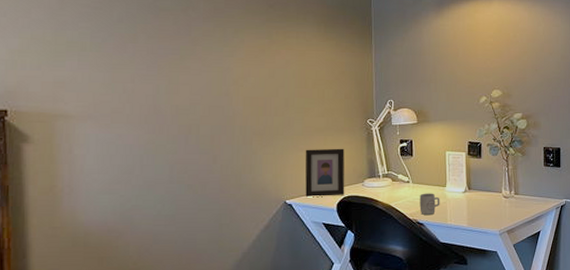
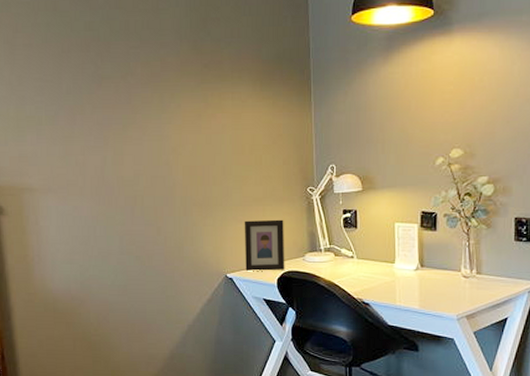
mug: present [419,193,440,215] -> none [365,270,388,294]

